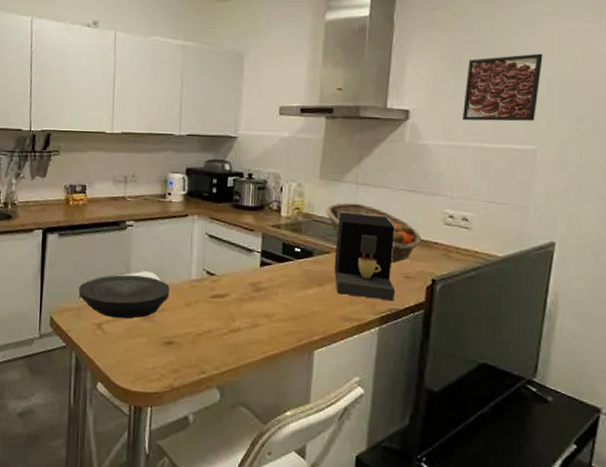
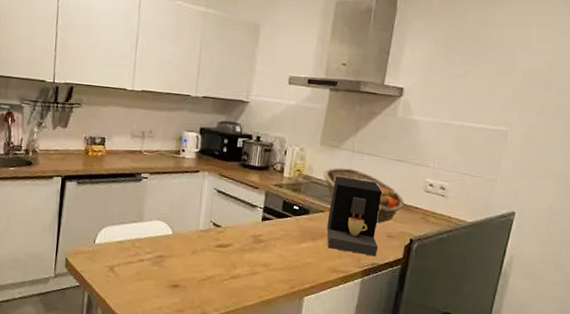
plate: present [79,274,170,319] -> none [93,222,179,263]
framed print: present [463,53,543,122] -> none [449,45,522,106]

